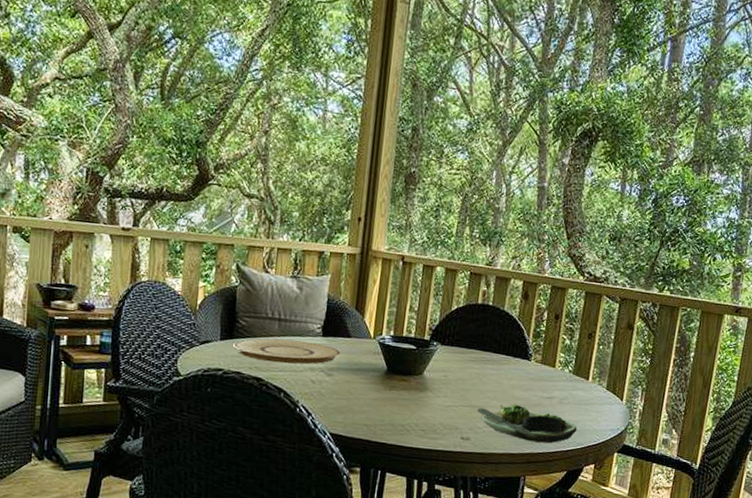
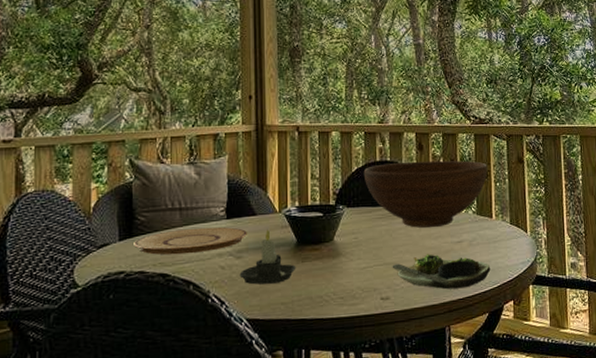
candle: none [328,353,383,406] -> present [239,229,296,285]
fruit bowl: none [462,307,594,380] -> present [363,160,488,228]

